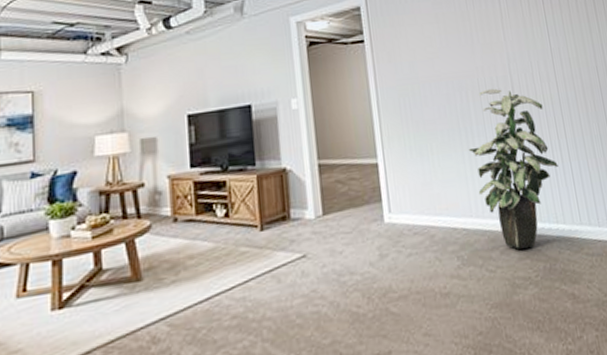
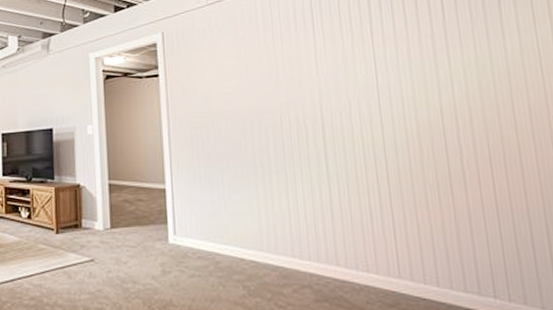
indoor plant: present [469,88,558,249] -> none [265,126,375,293]

